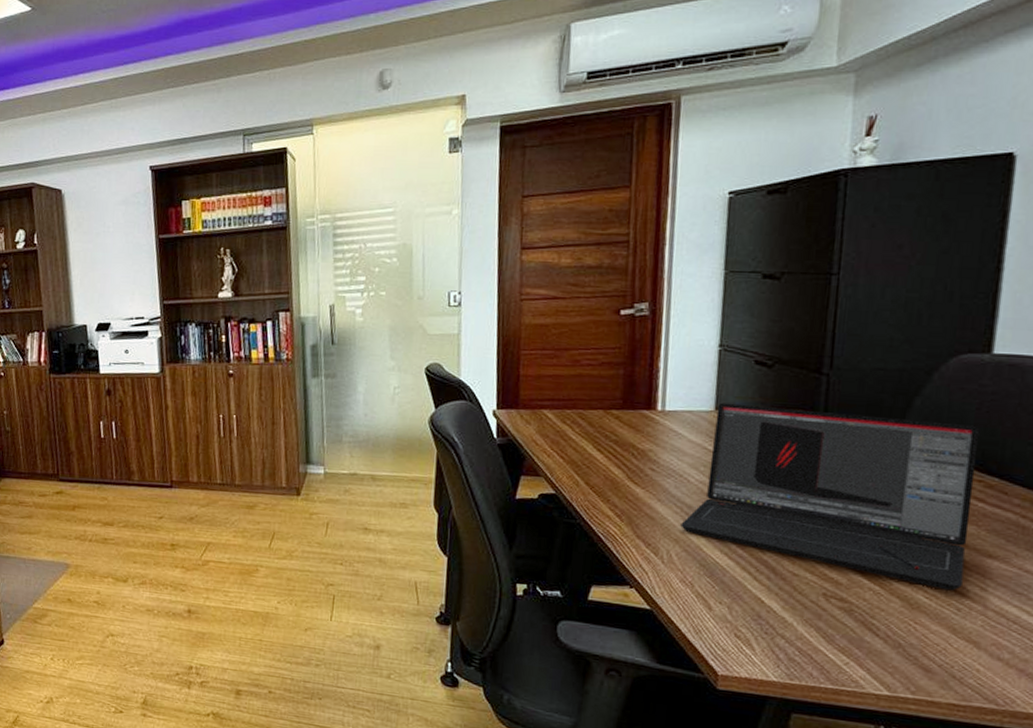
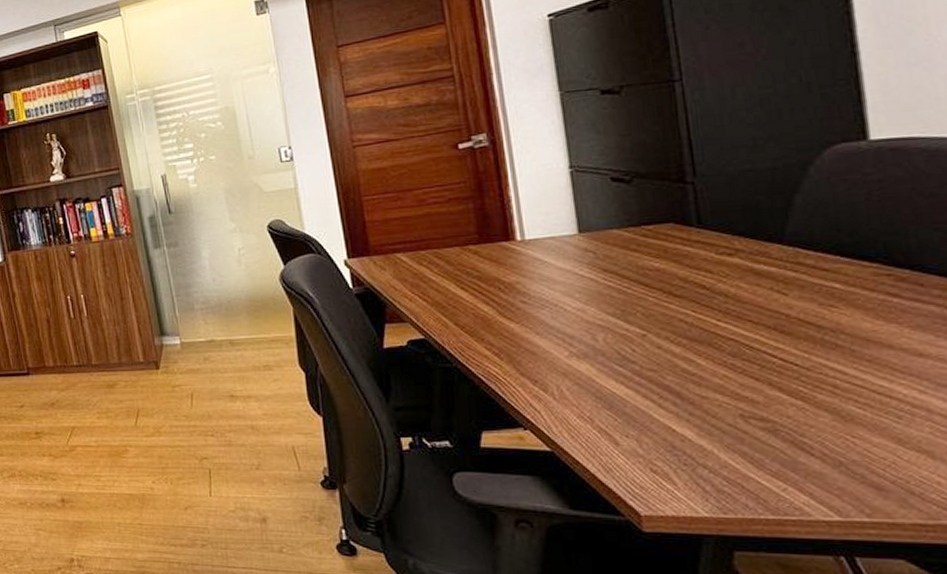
laptop: present [680,402,980,591] -> none [566,217,897,397]

